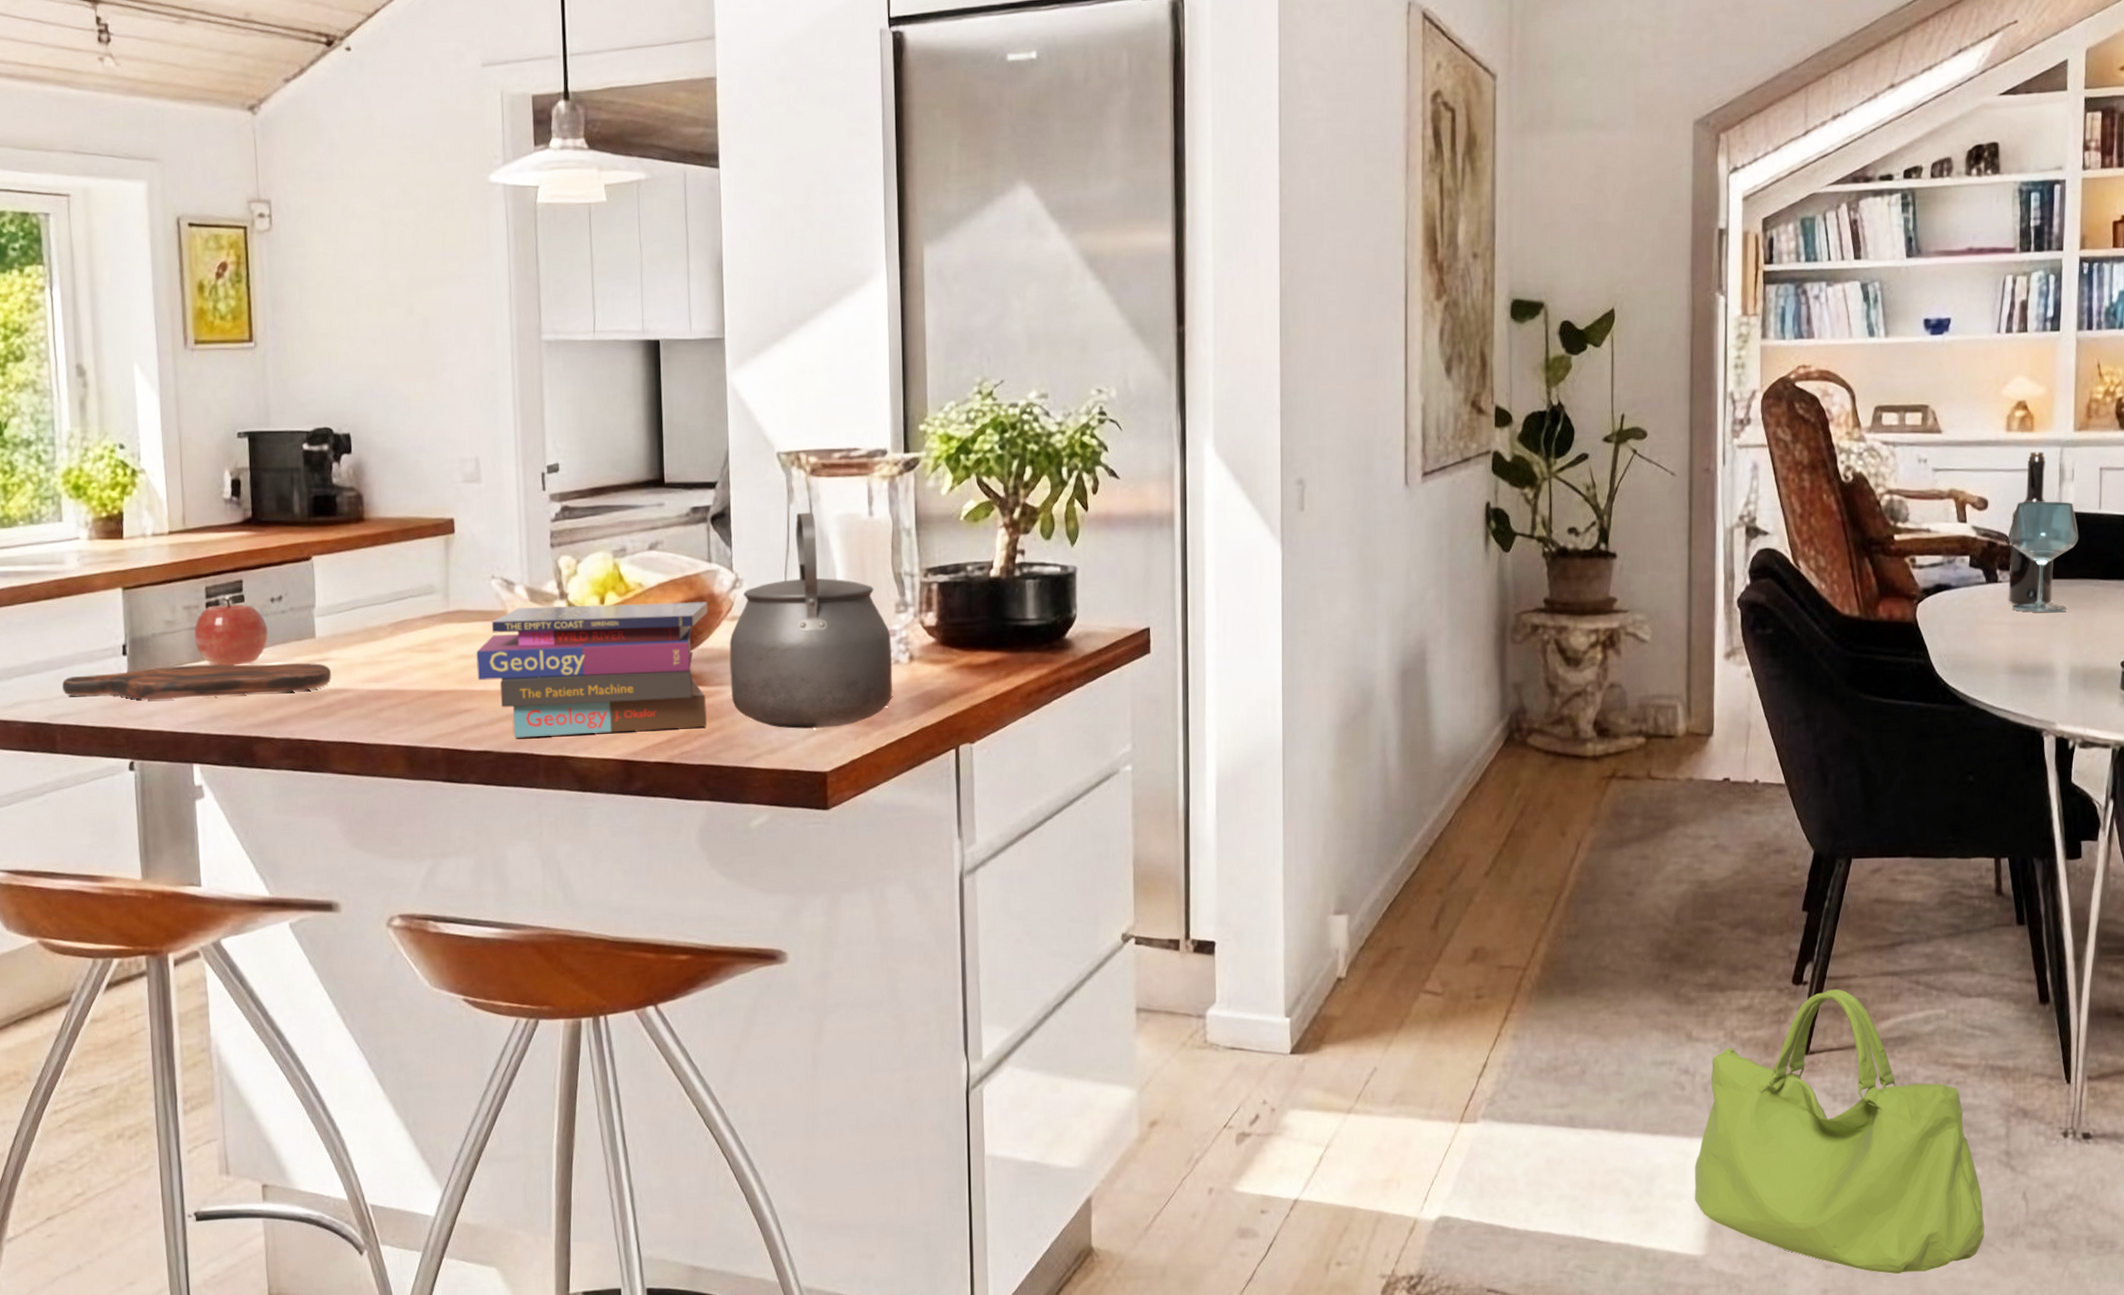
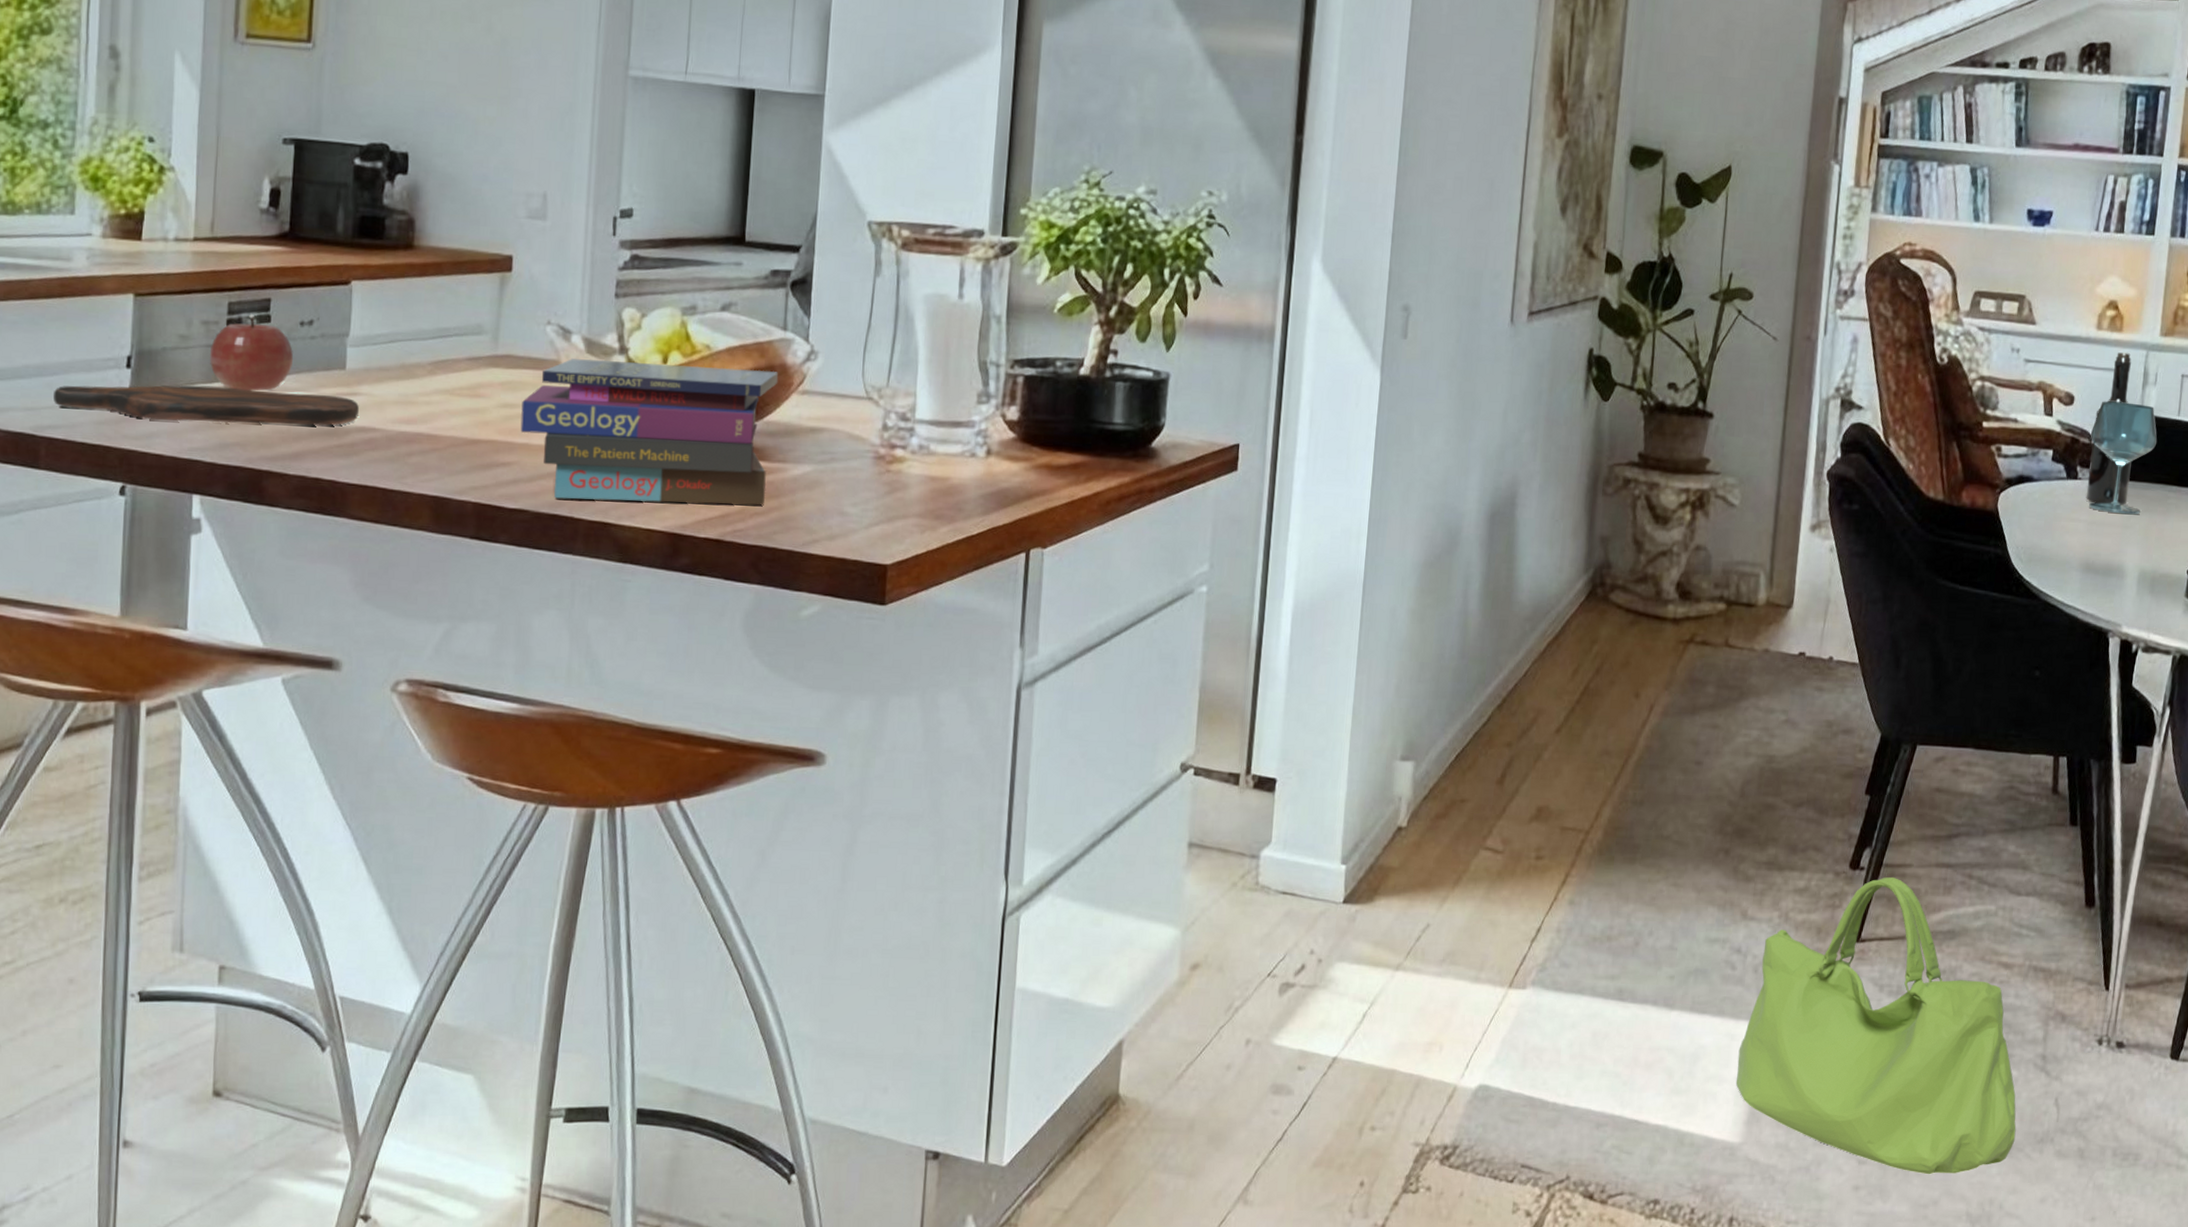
tea kettle: present [729,512,893,729] -> none [793,287,970,518]

